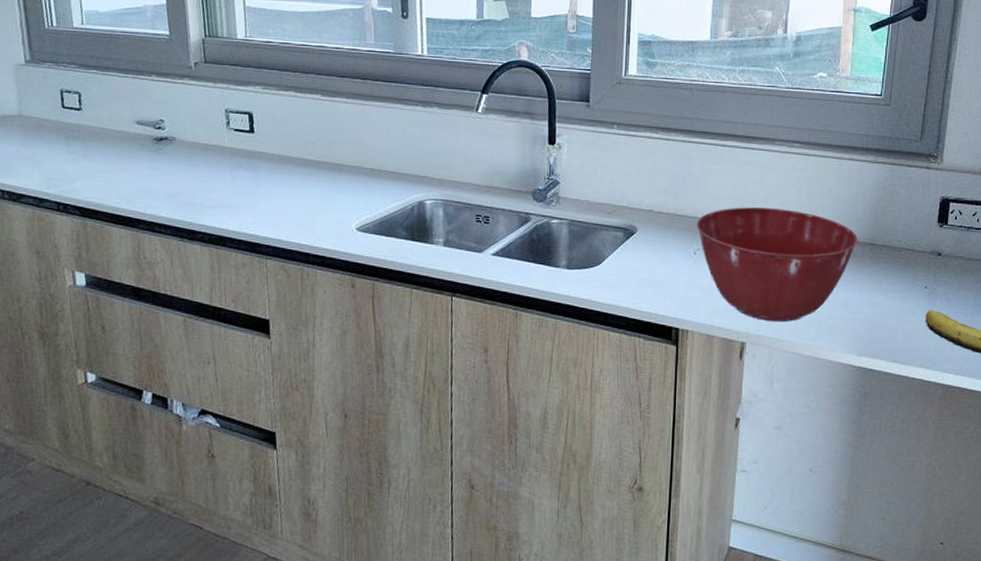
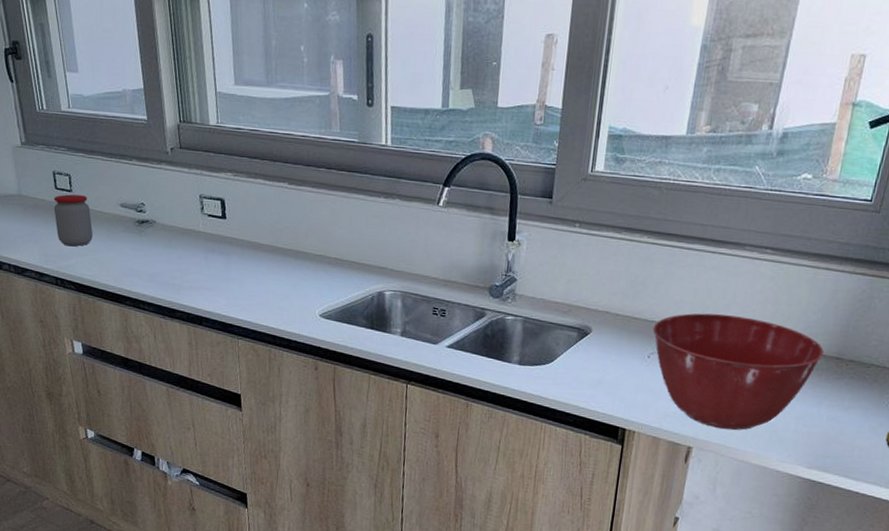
jar: none [59,113,104,168] -> present [53,194,93,247]

